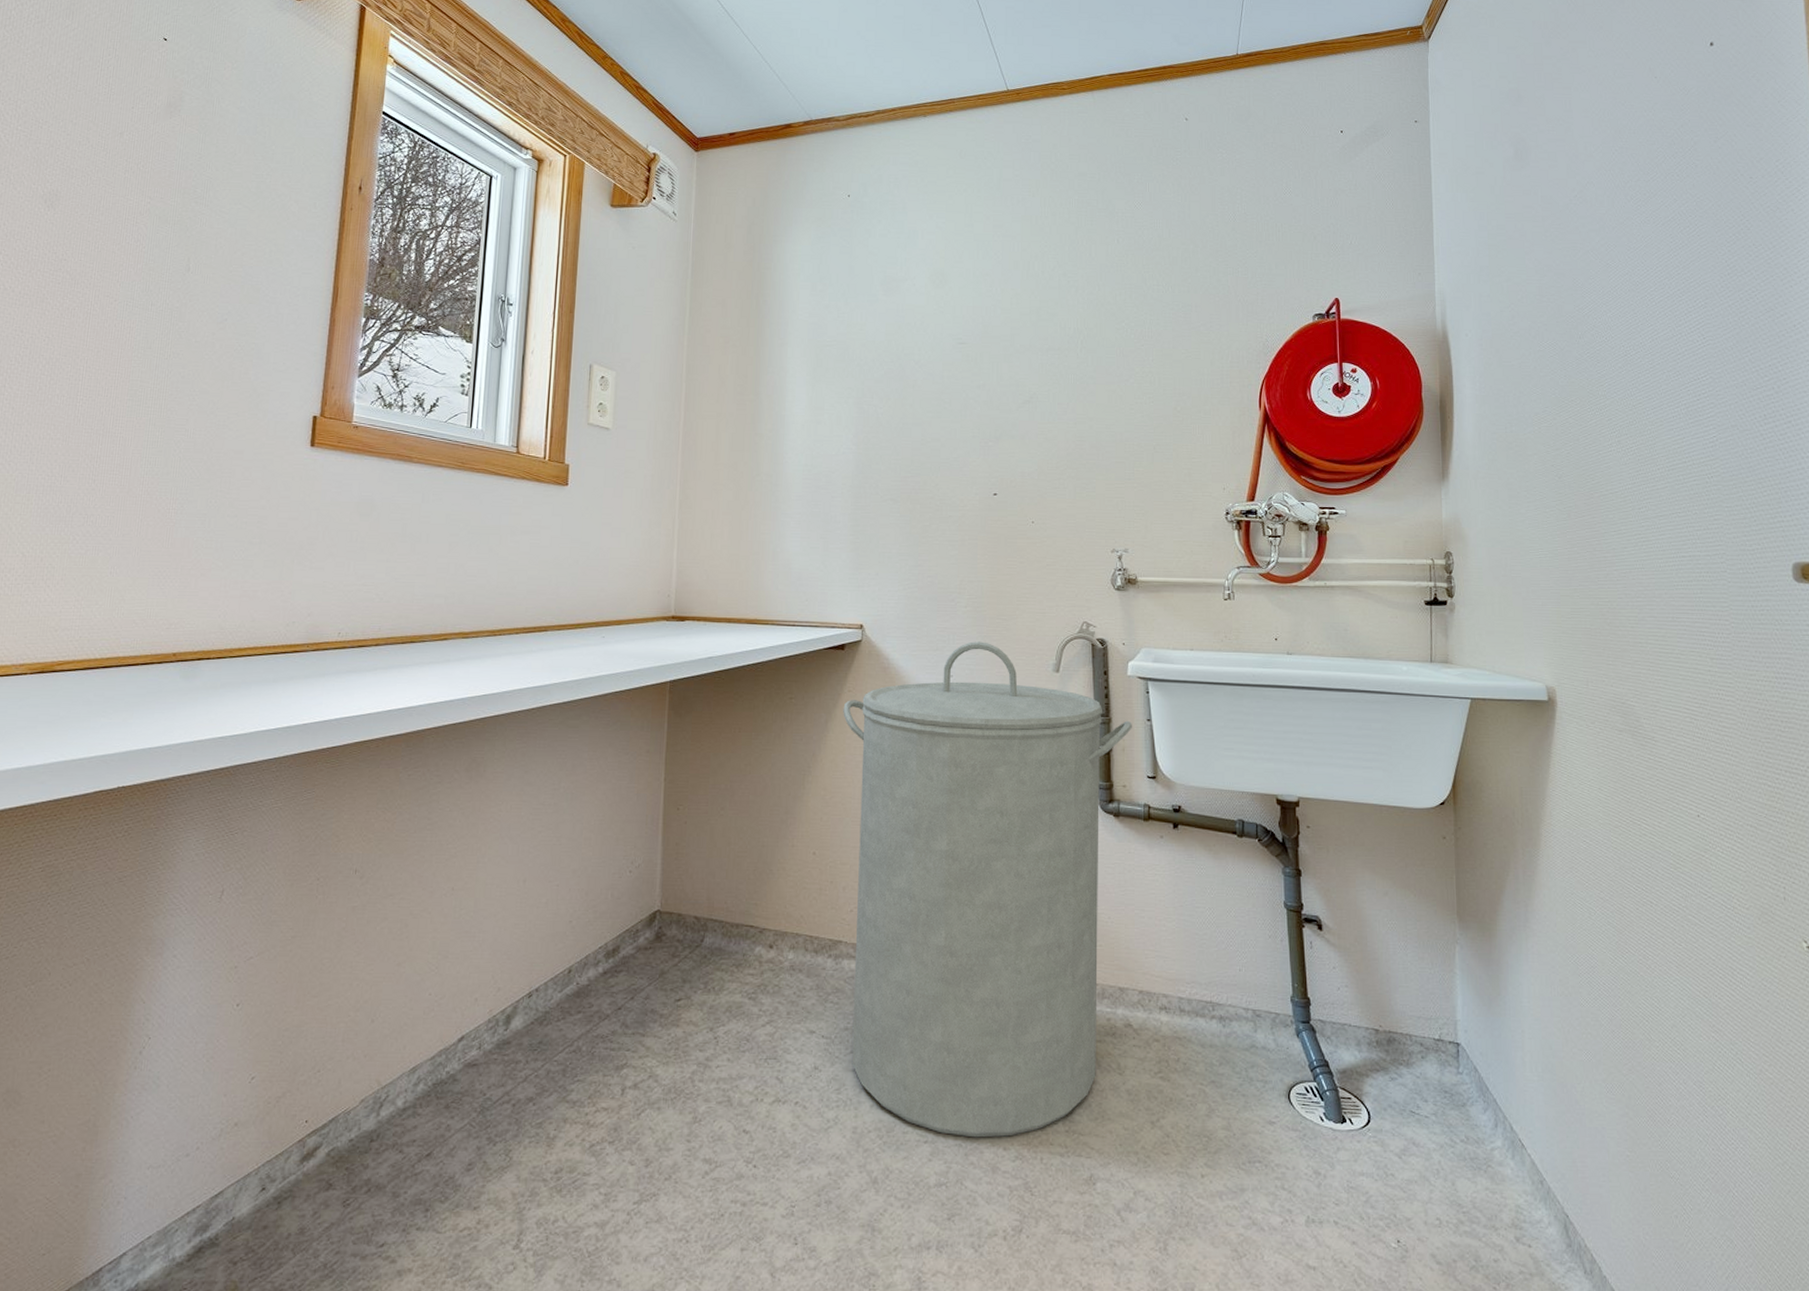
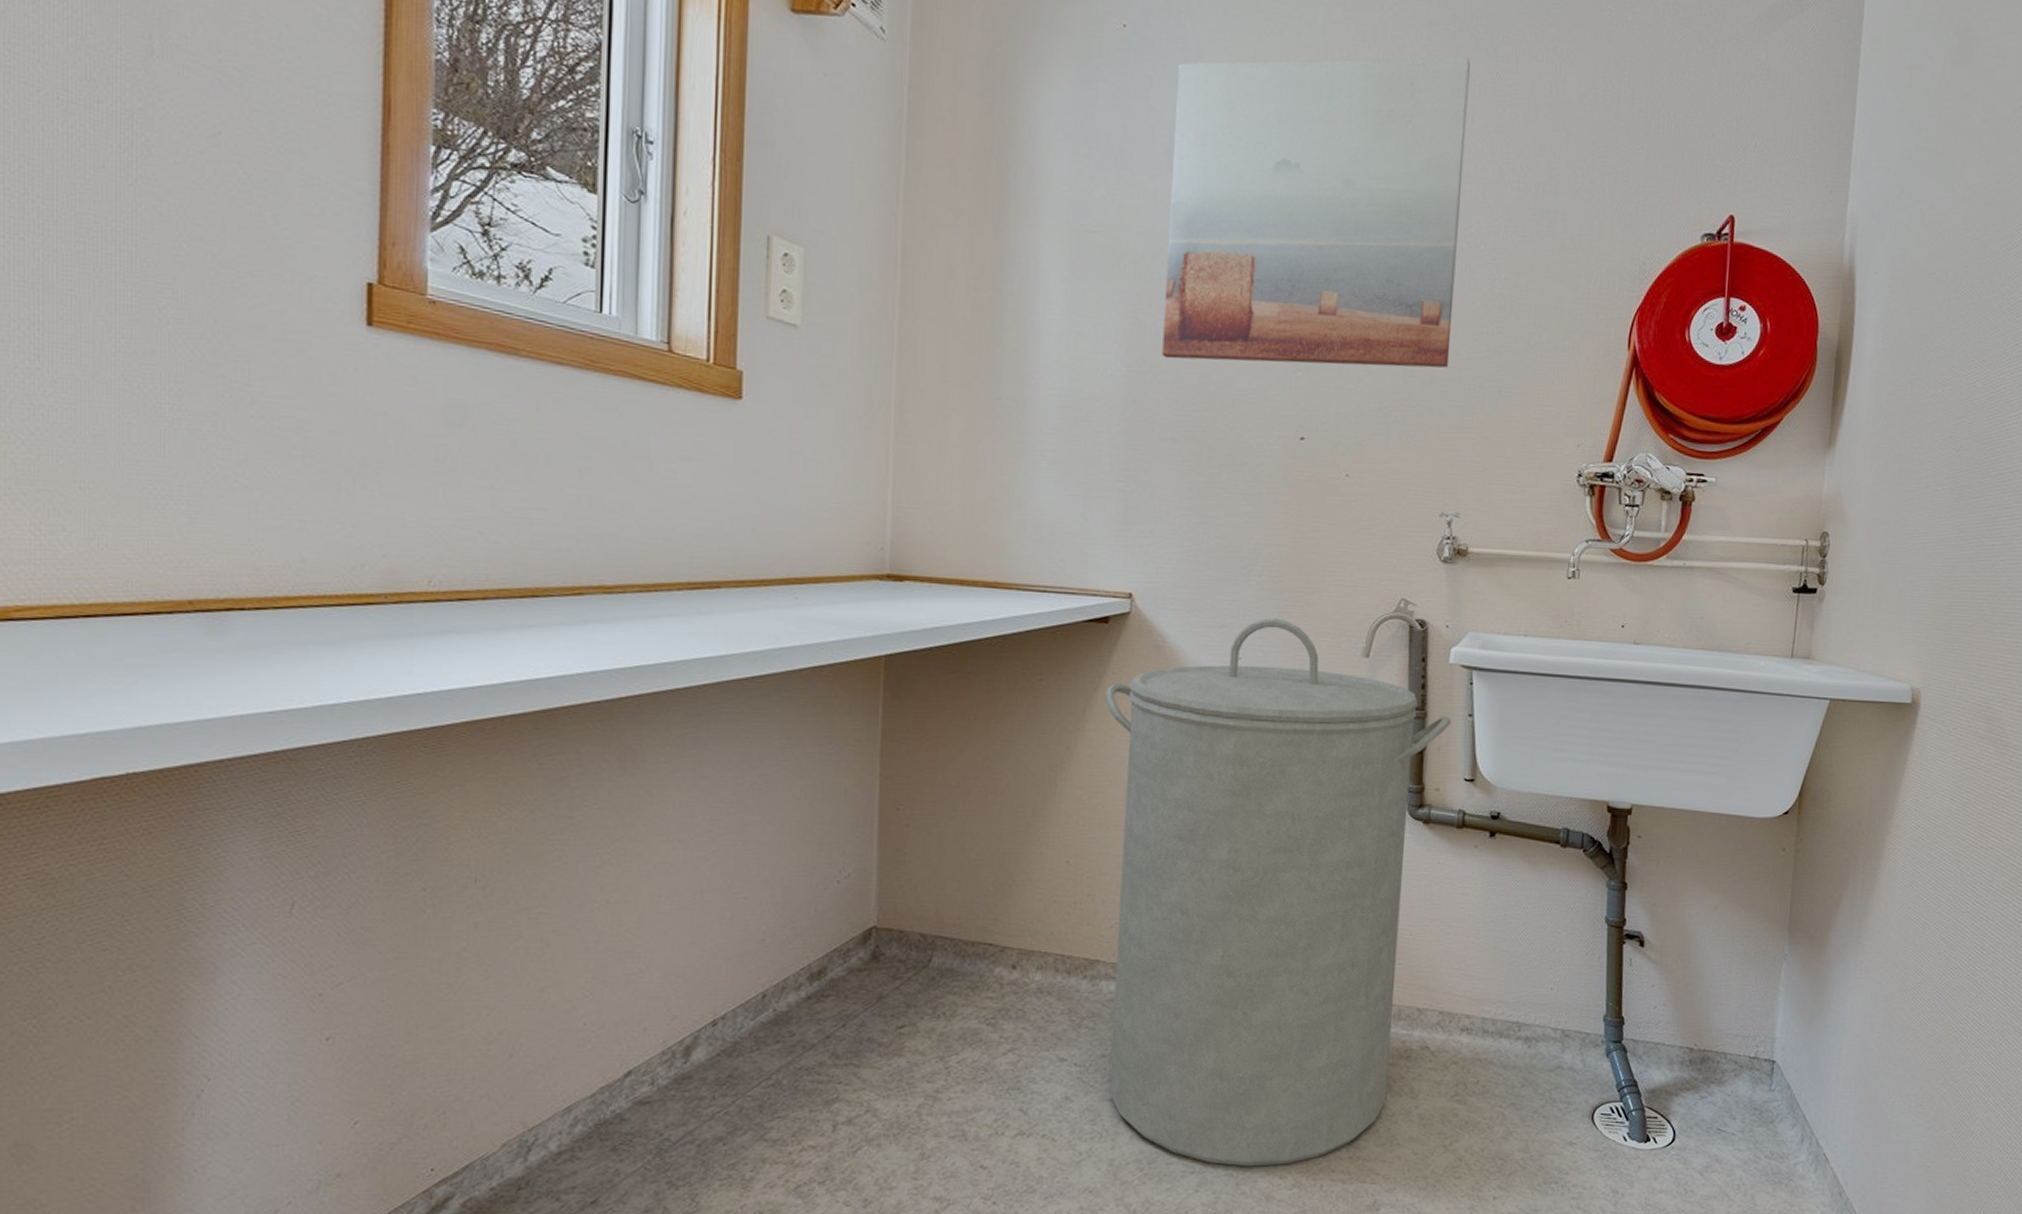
wall art: none [882,196,1113,438] -> present [1162,57,1470,368]

